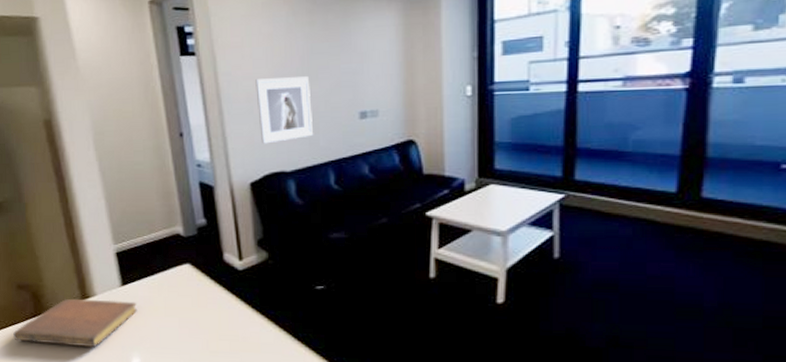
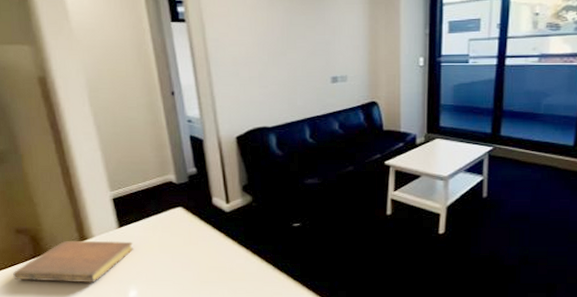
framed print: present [255,76,313,144] -> none [241,45,291,103]

